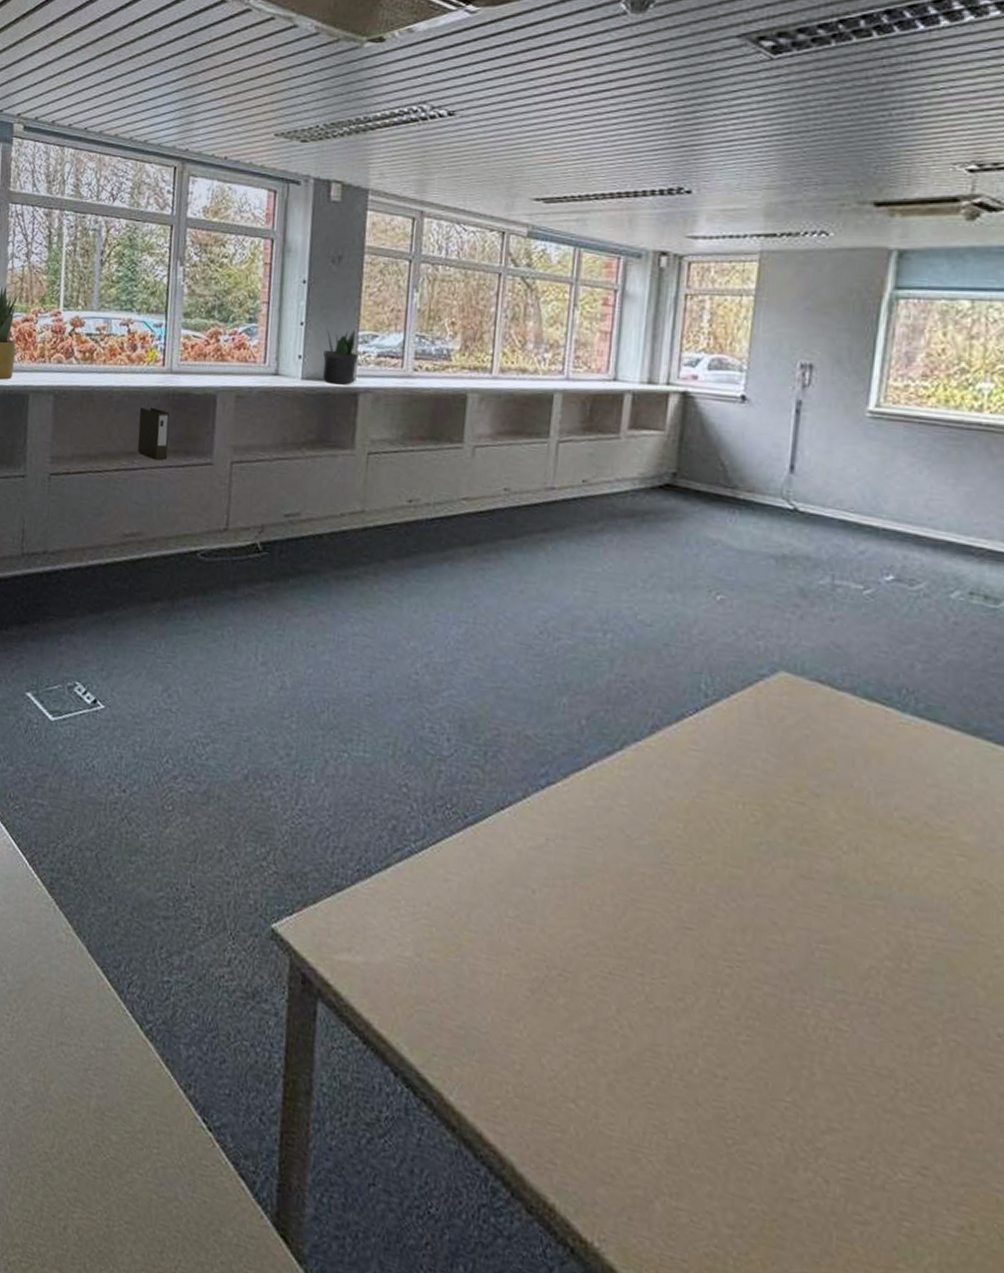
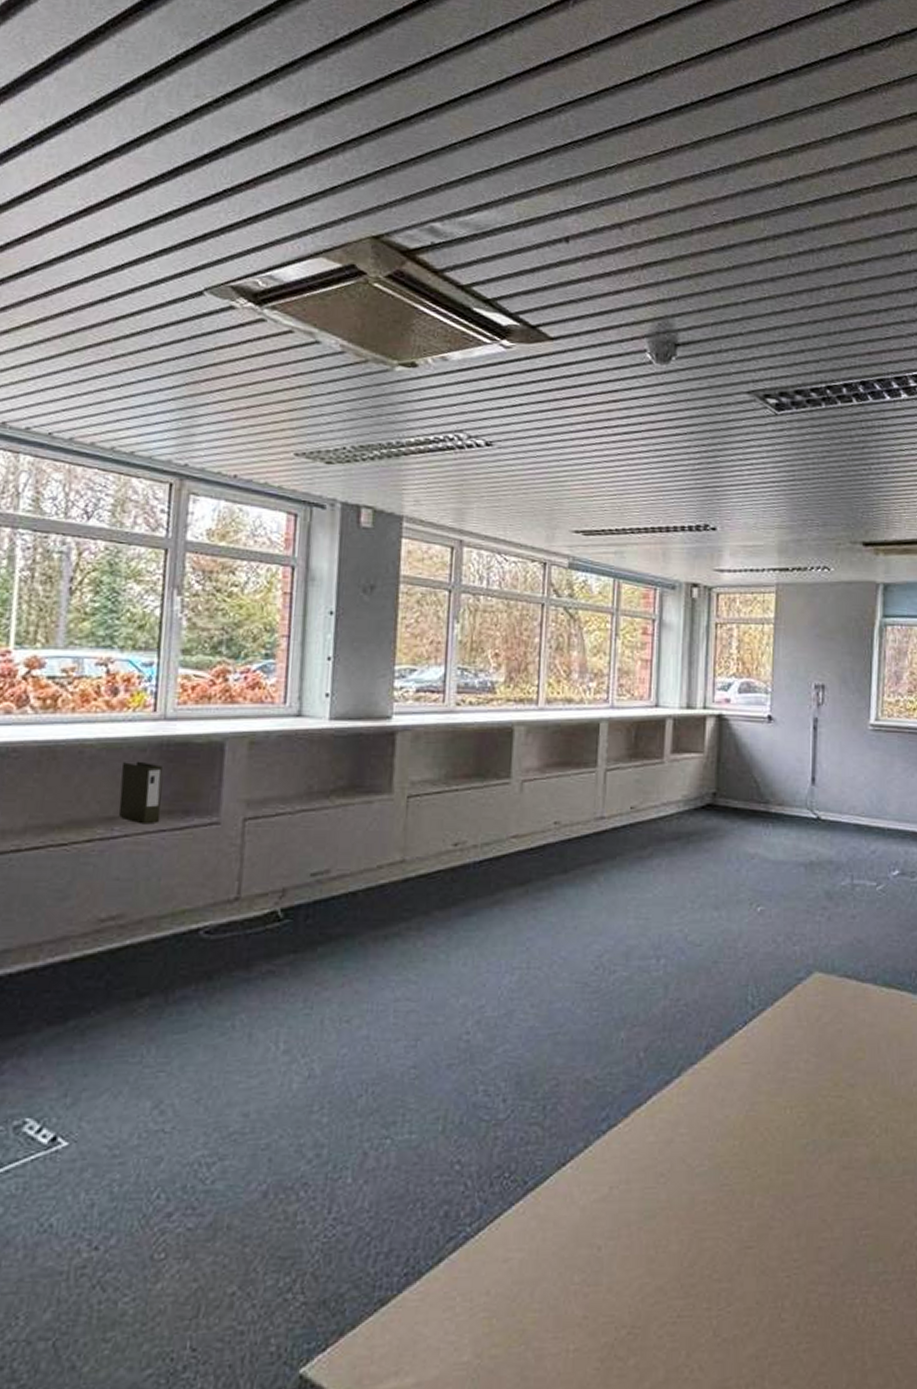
planter: present [323,327,358,385] -> none [355,661,395,724]

